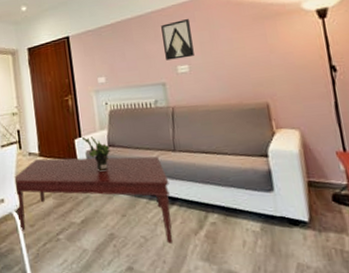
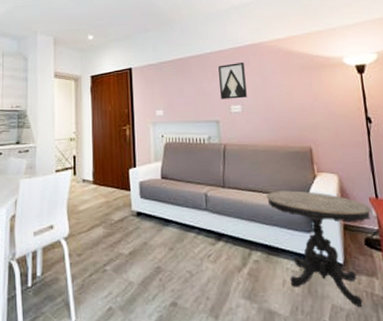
coffee table: present [14,156,173,244] -> none [65,186,218,280]
potted plant: present [82,136,111,172] -> none [137,167,164,203]
side table: none [220,149,339,264] -> present [265,190,371,307]

